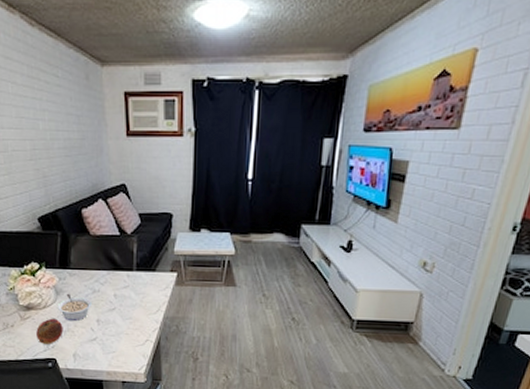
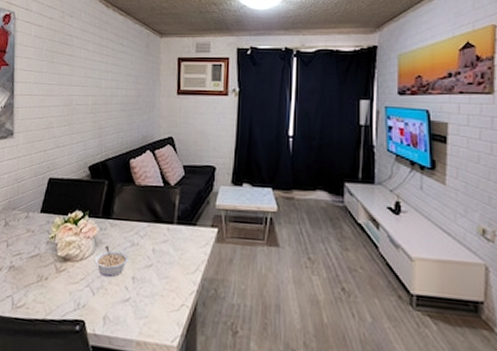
fruit: present [36,318,63,344] -> none [68,272,97,303]

